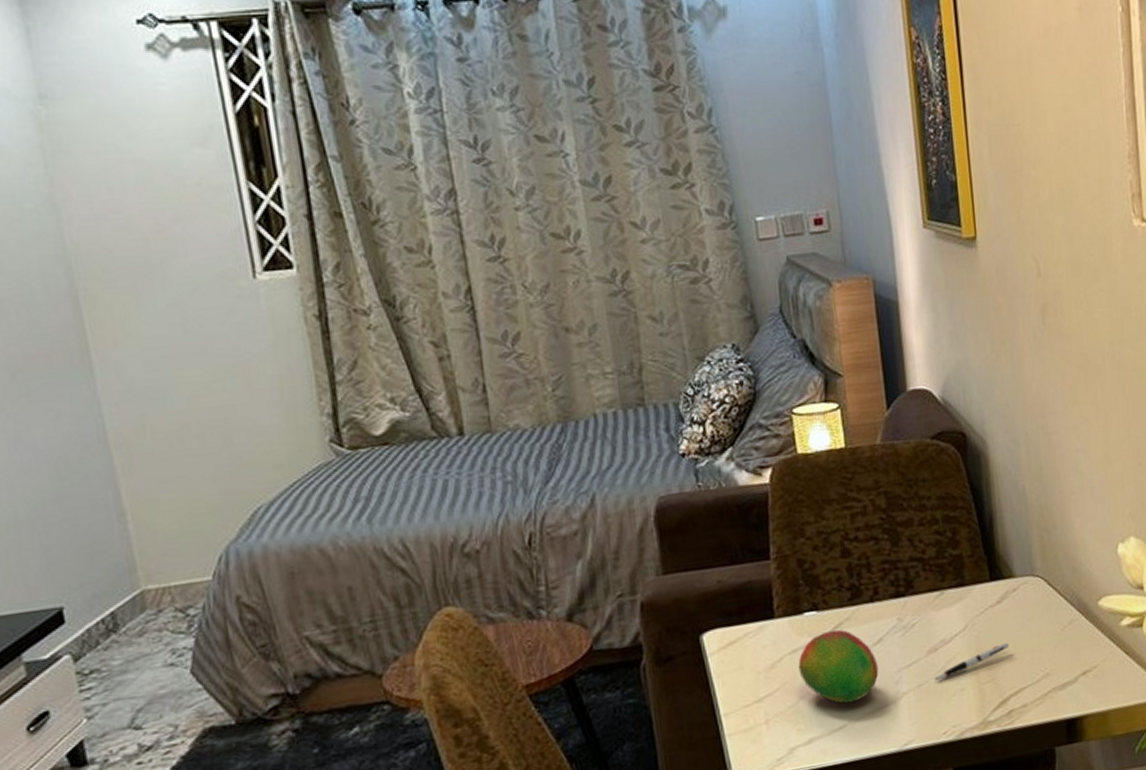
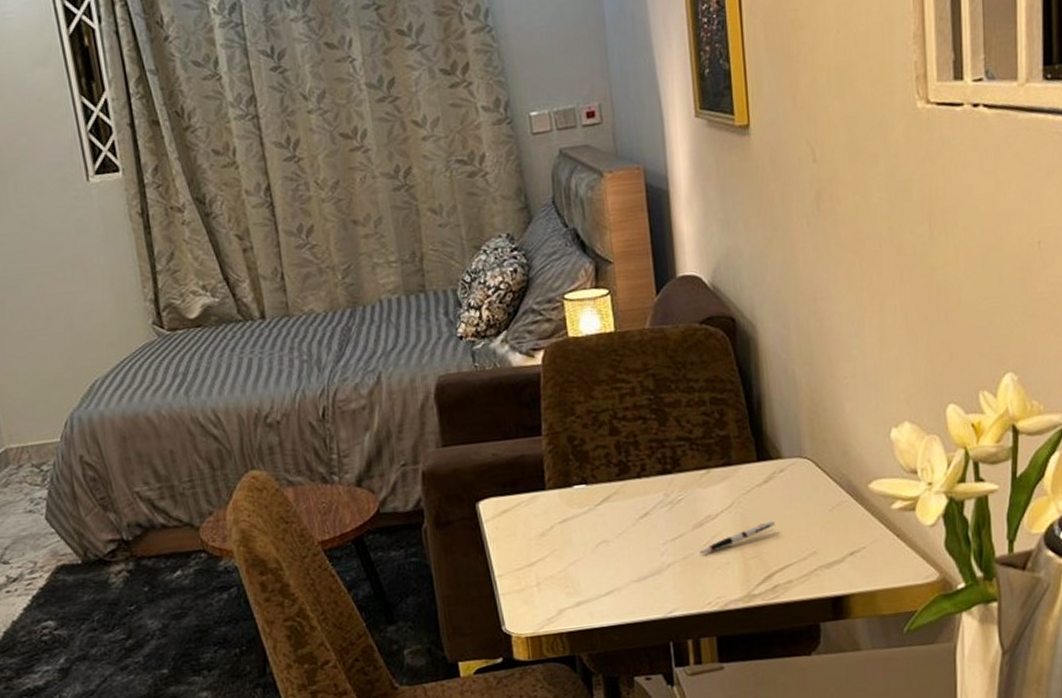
fruit: present [798,629,879,704] -> none [567,502,645,571]

